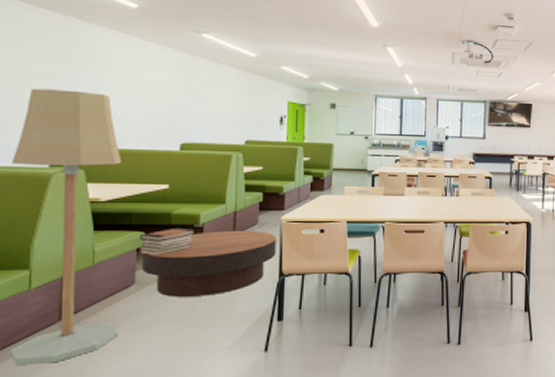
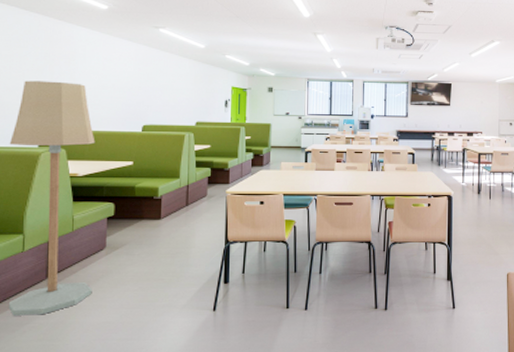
book stack: present [140,227,194,256] -> none [110,199,153,224]
coffee table: present [141,231,277,297] -> none [111,202,223,260]

